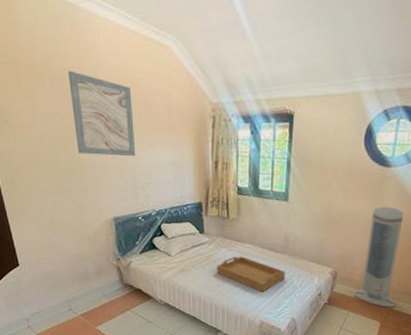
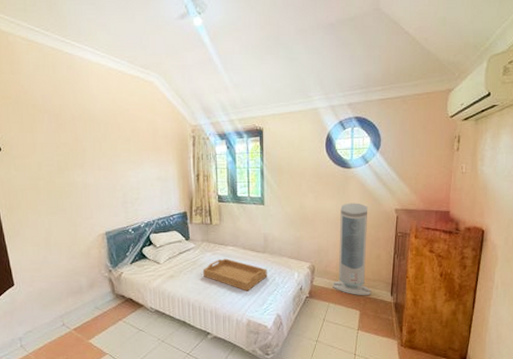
wall art: present [68,70,136,156] -> none [65,106,126,177]

